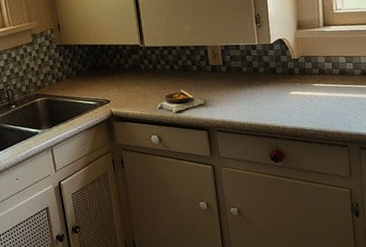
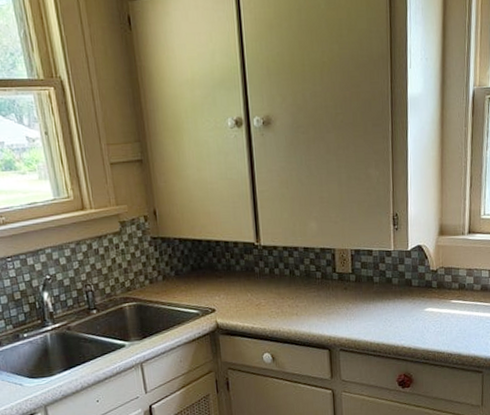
soup bowl: present [156,89,206,113] -> none [271,300,329,328]

